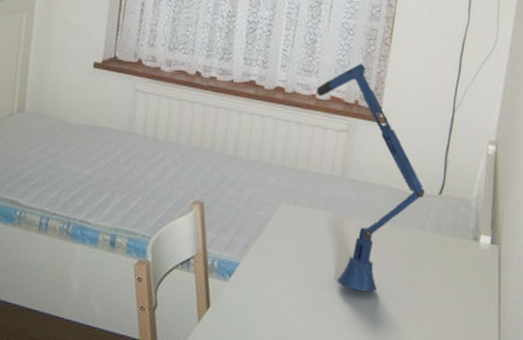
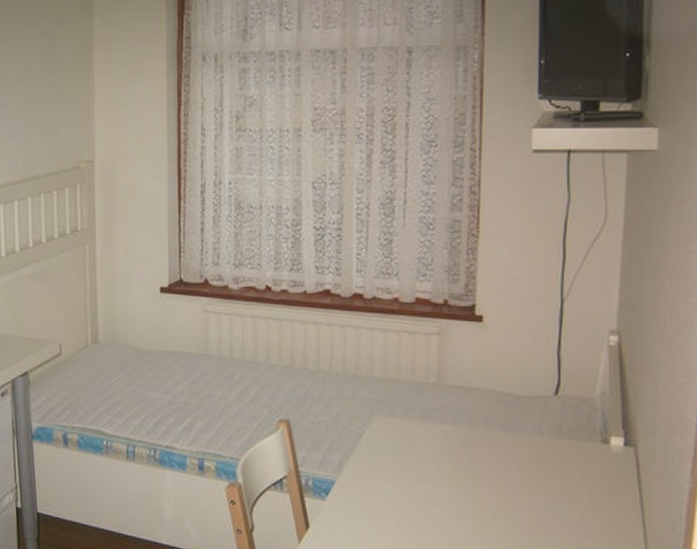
desk lamp: present [316,63,425,292] -> none [398,259,538,505]

